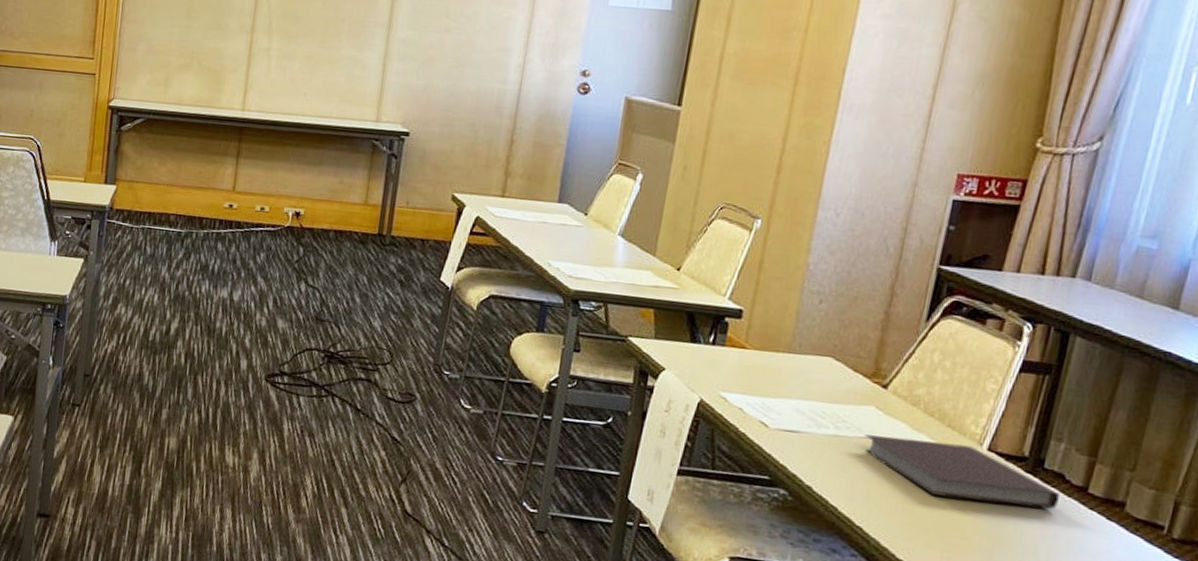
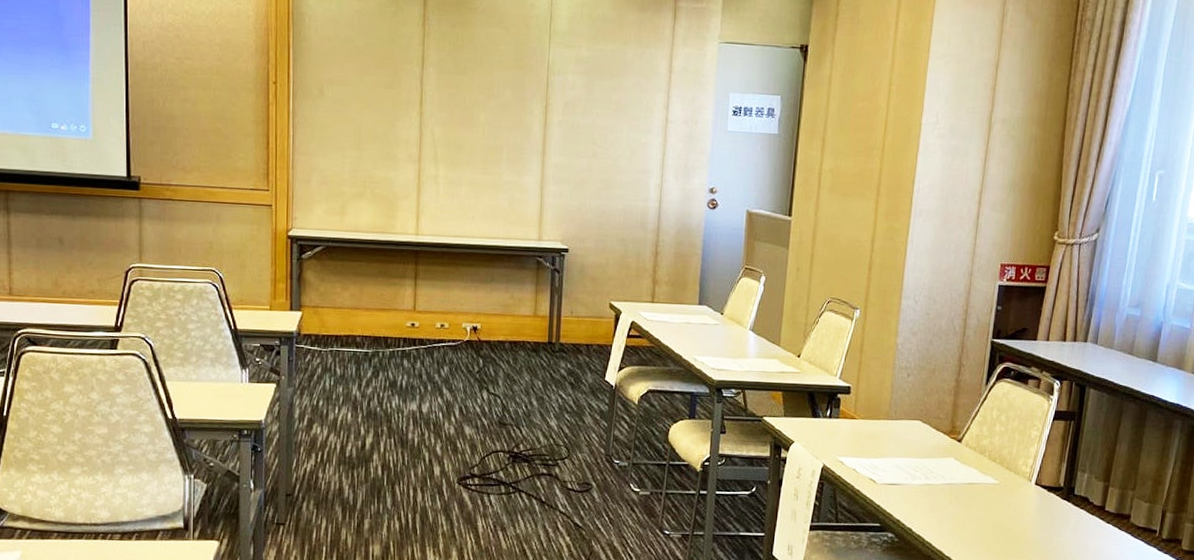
notebook: present [865,434,1060,509] -> none [948,481,1086,527]

